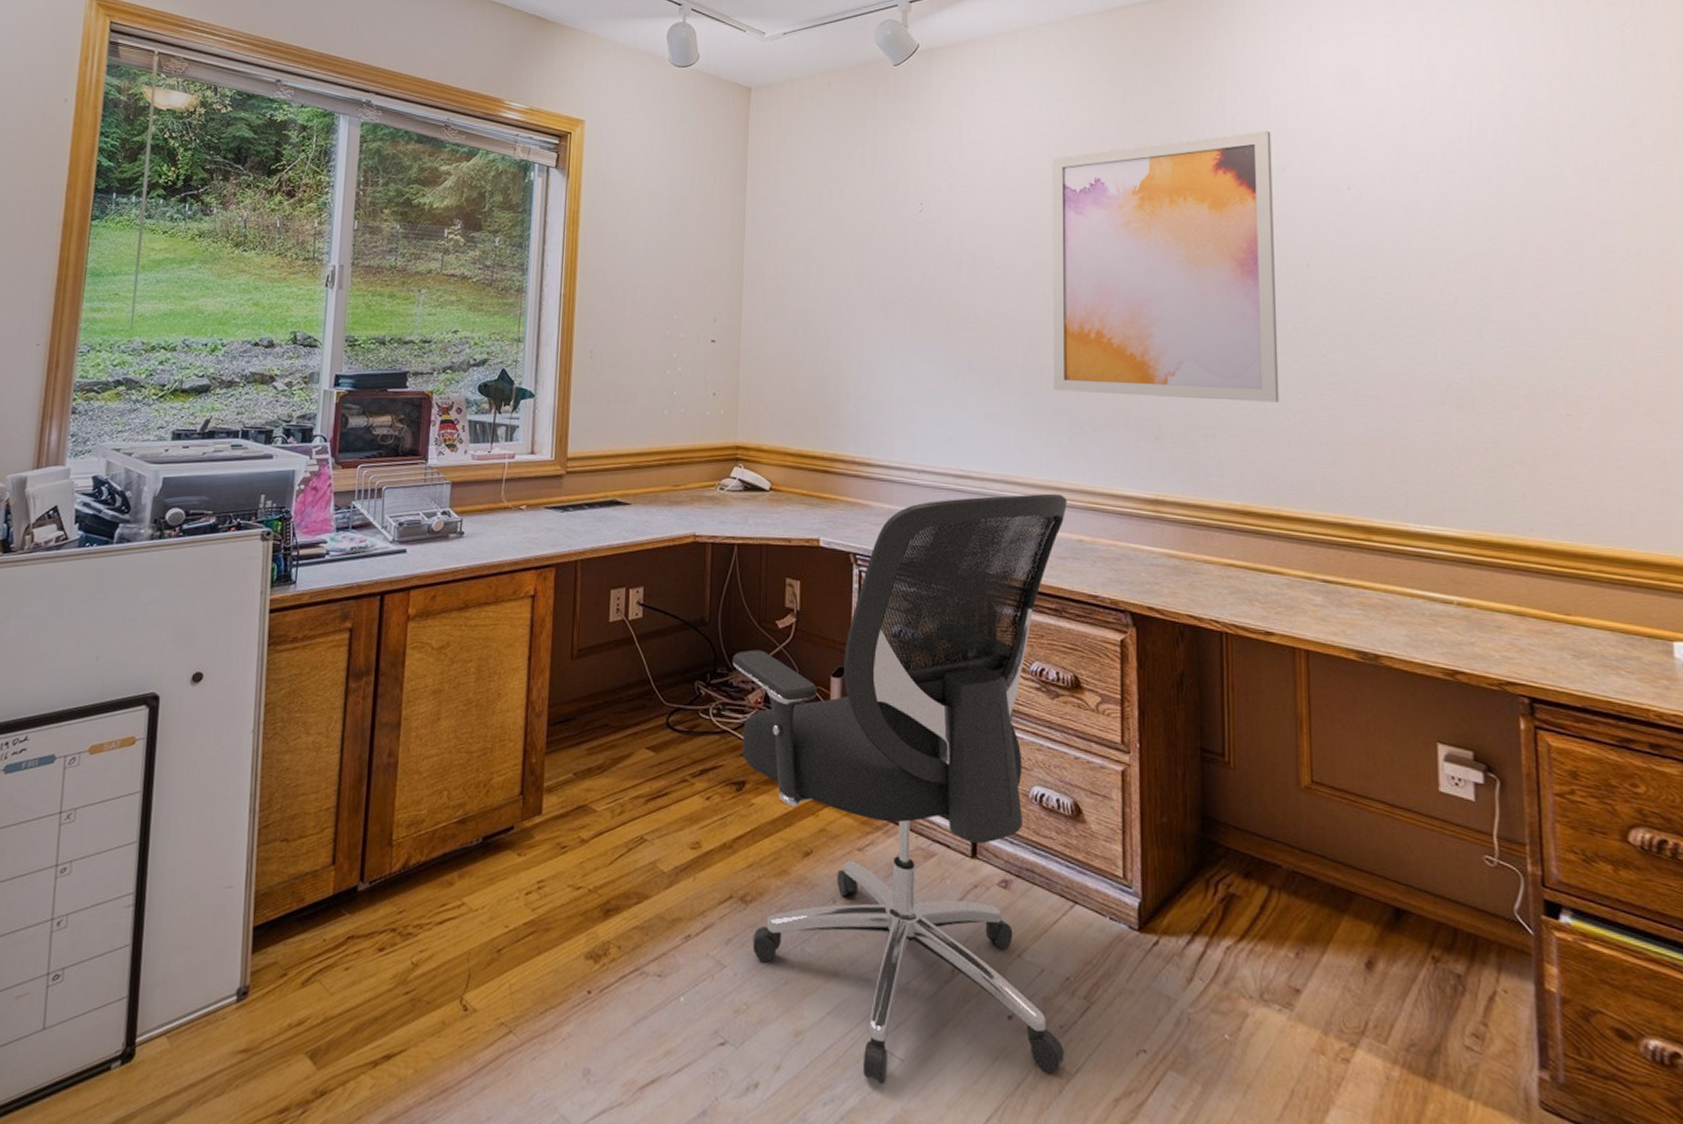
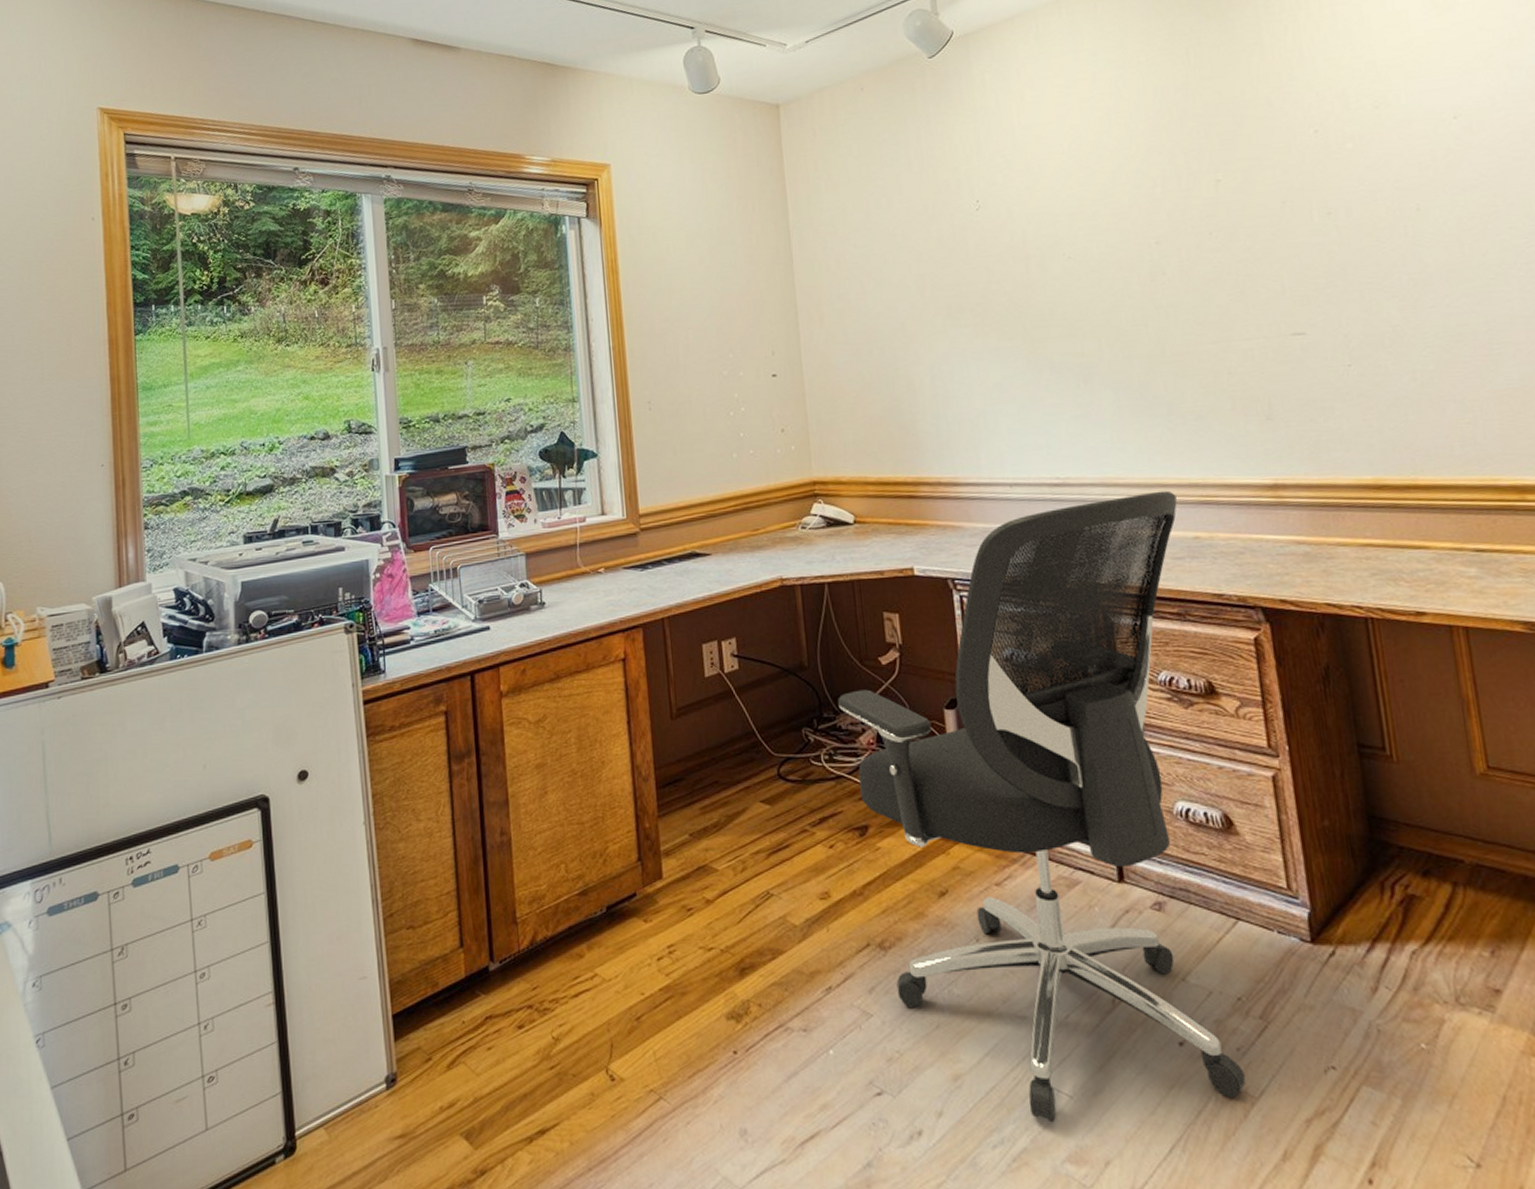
wall art: present [1052,130,1279,403] -> none [1114,67,1403,382]

